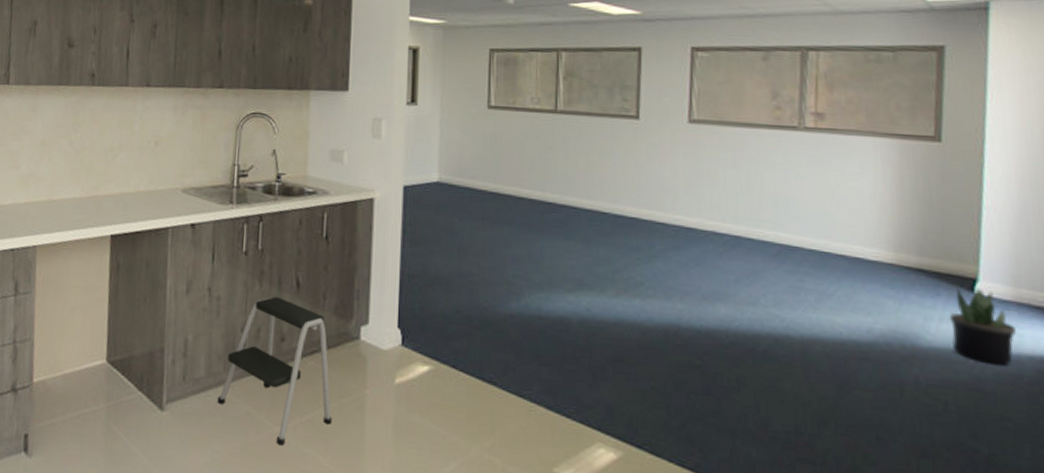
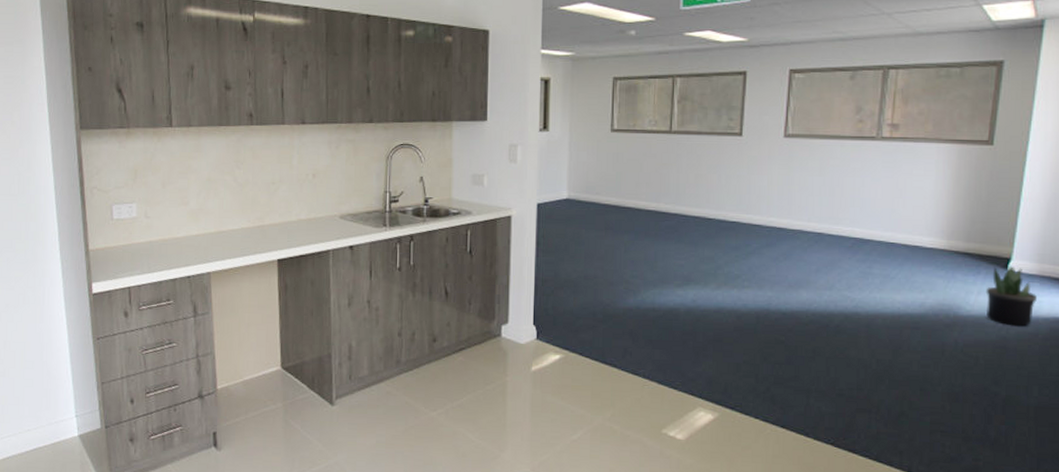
step stool: present [217,296,333,446] -> none [379,305,479,427]

